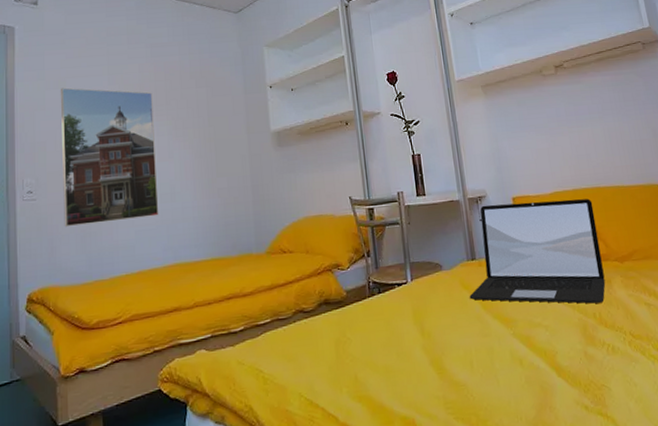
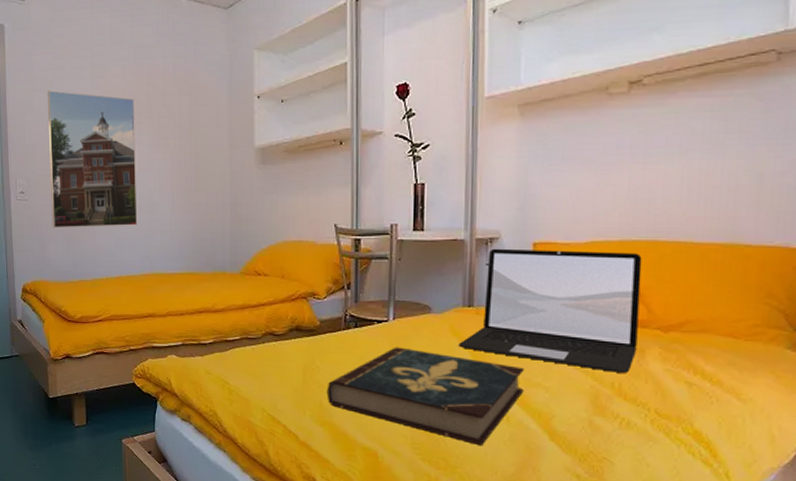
book: none [360,307,530,394] -> present [326,347,525,446]

